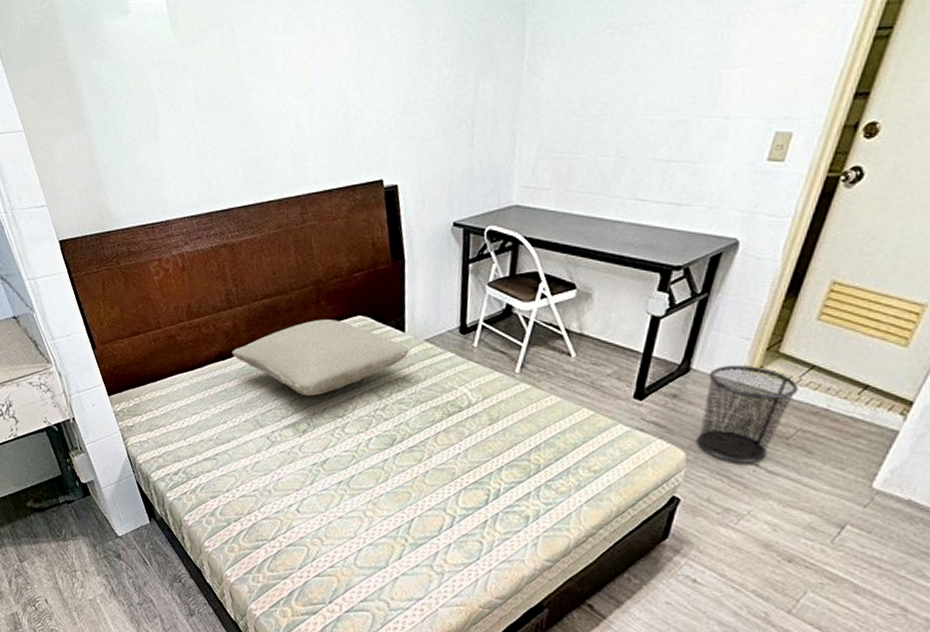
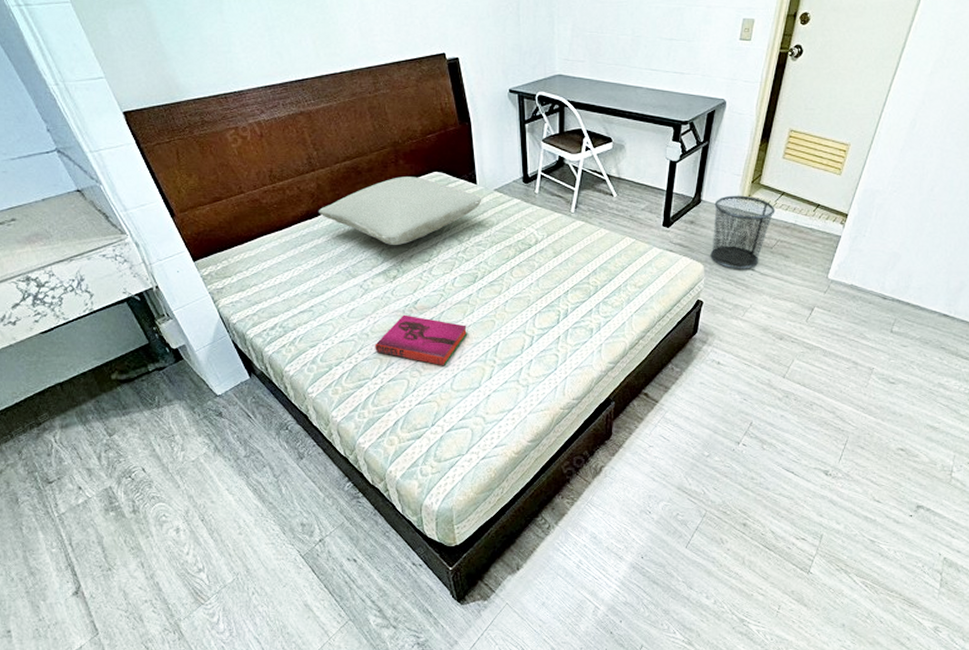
hardback book: none [276,474,379,538] -> present [375,314,468,366]

